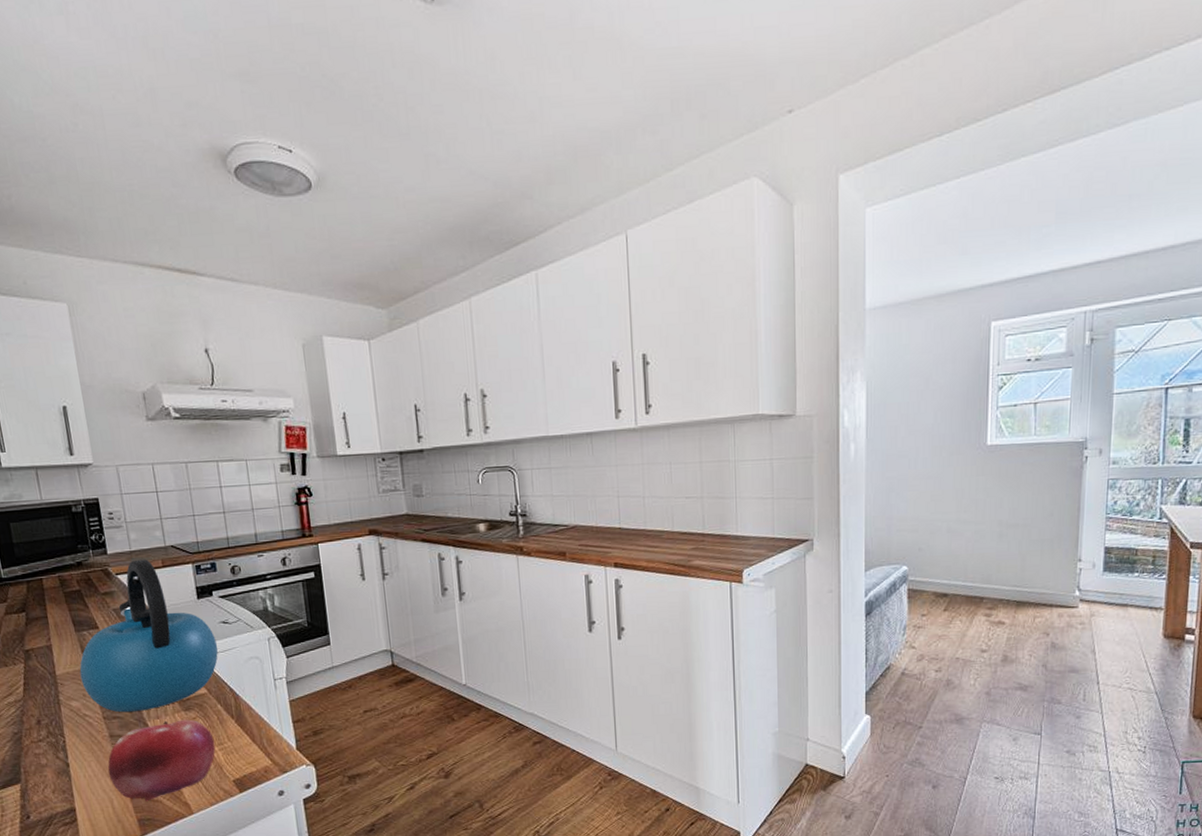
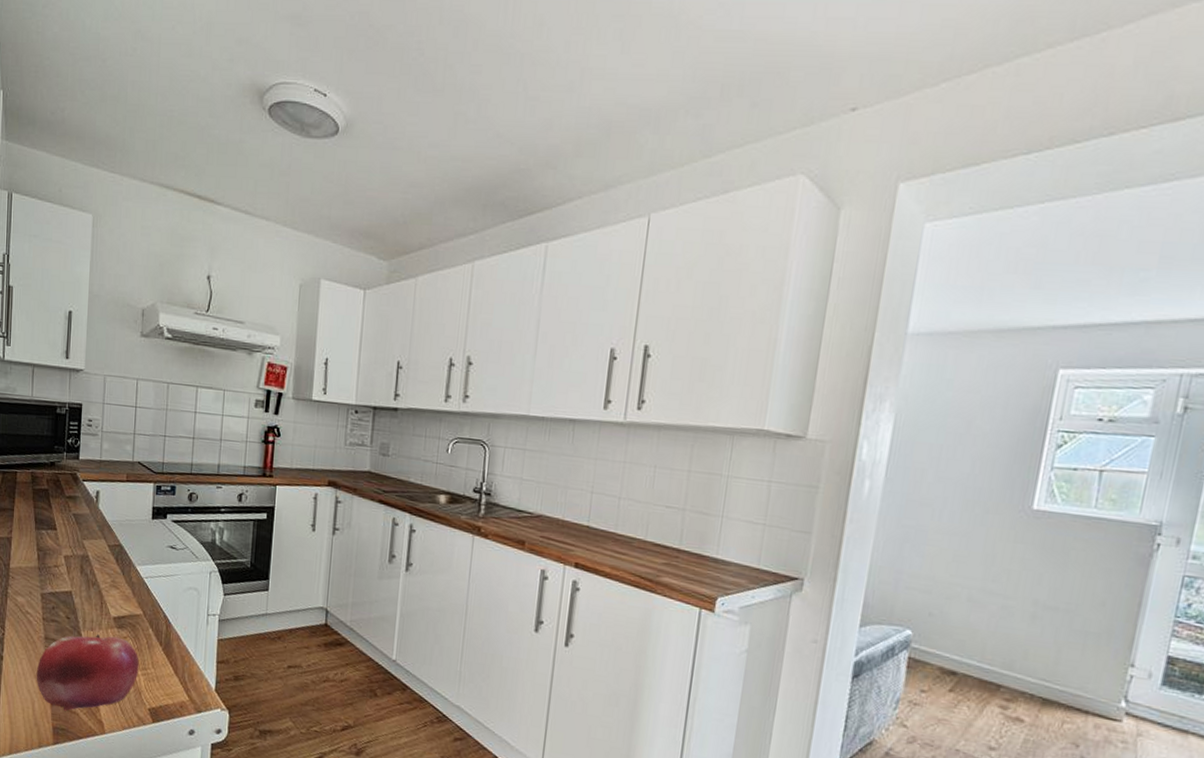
kettle: present [79,559,218,713] -> none [31,469,162,620]

